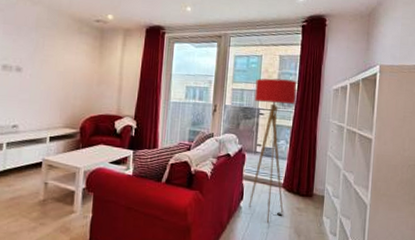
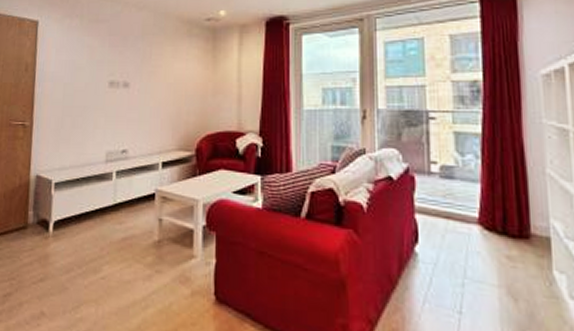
floor lamp: present [248,78,297,223] -> none [418,67,485,278]

